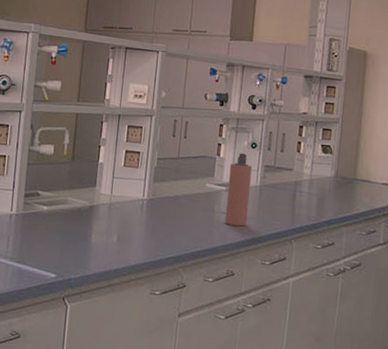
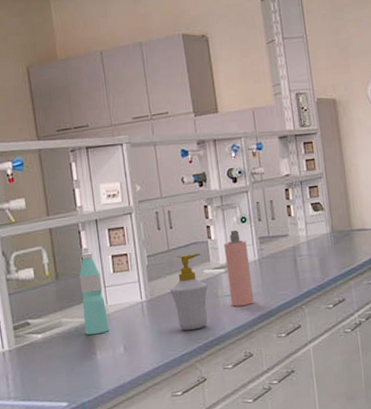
water bottle: none [86,143,112,220] -> present [80,253,110,335]
soap bottle: none [170,165,207,238] -> present [169,253,208,331]

